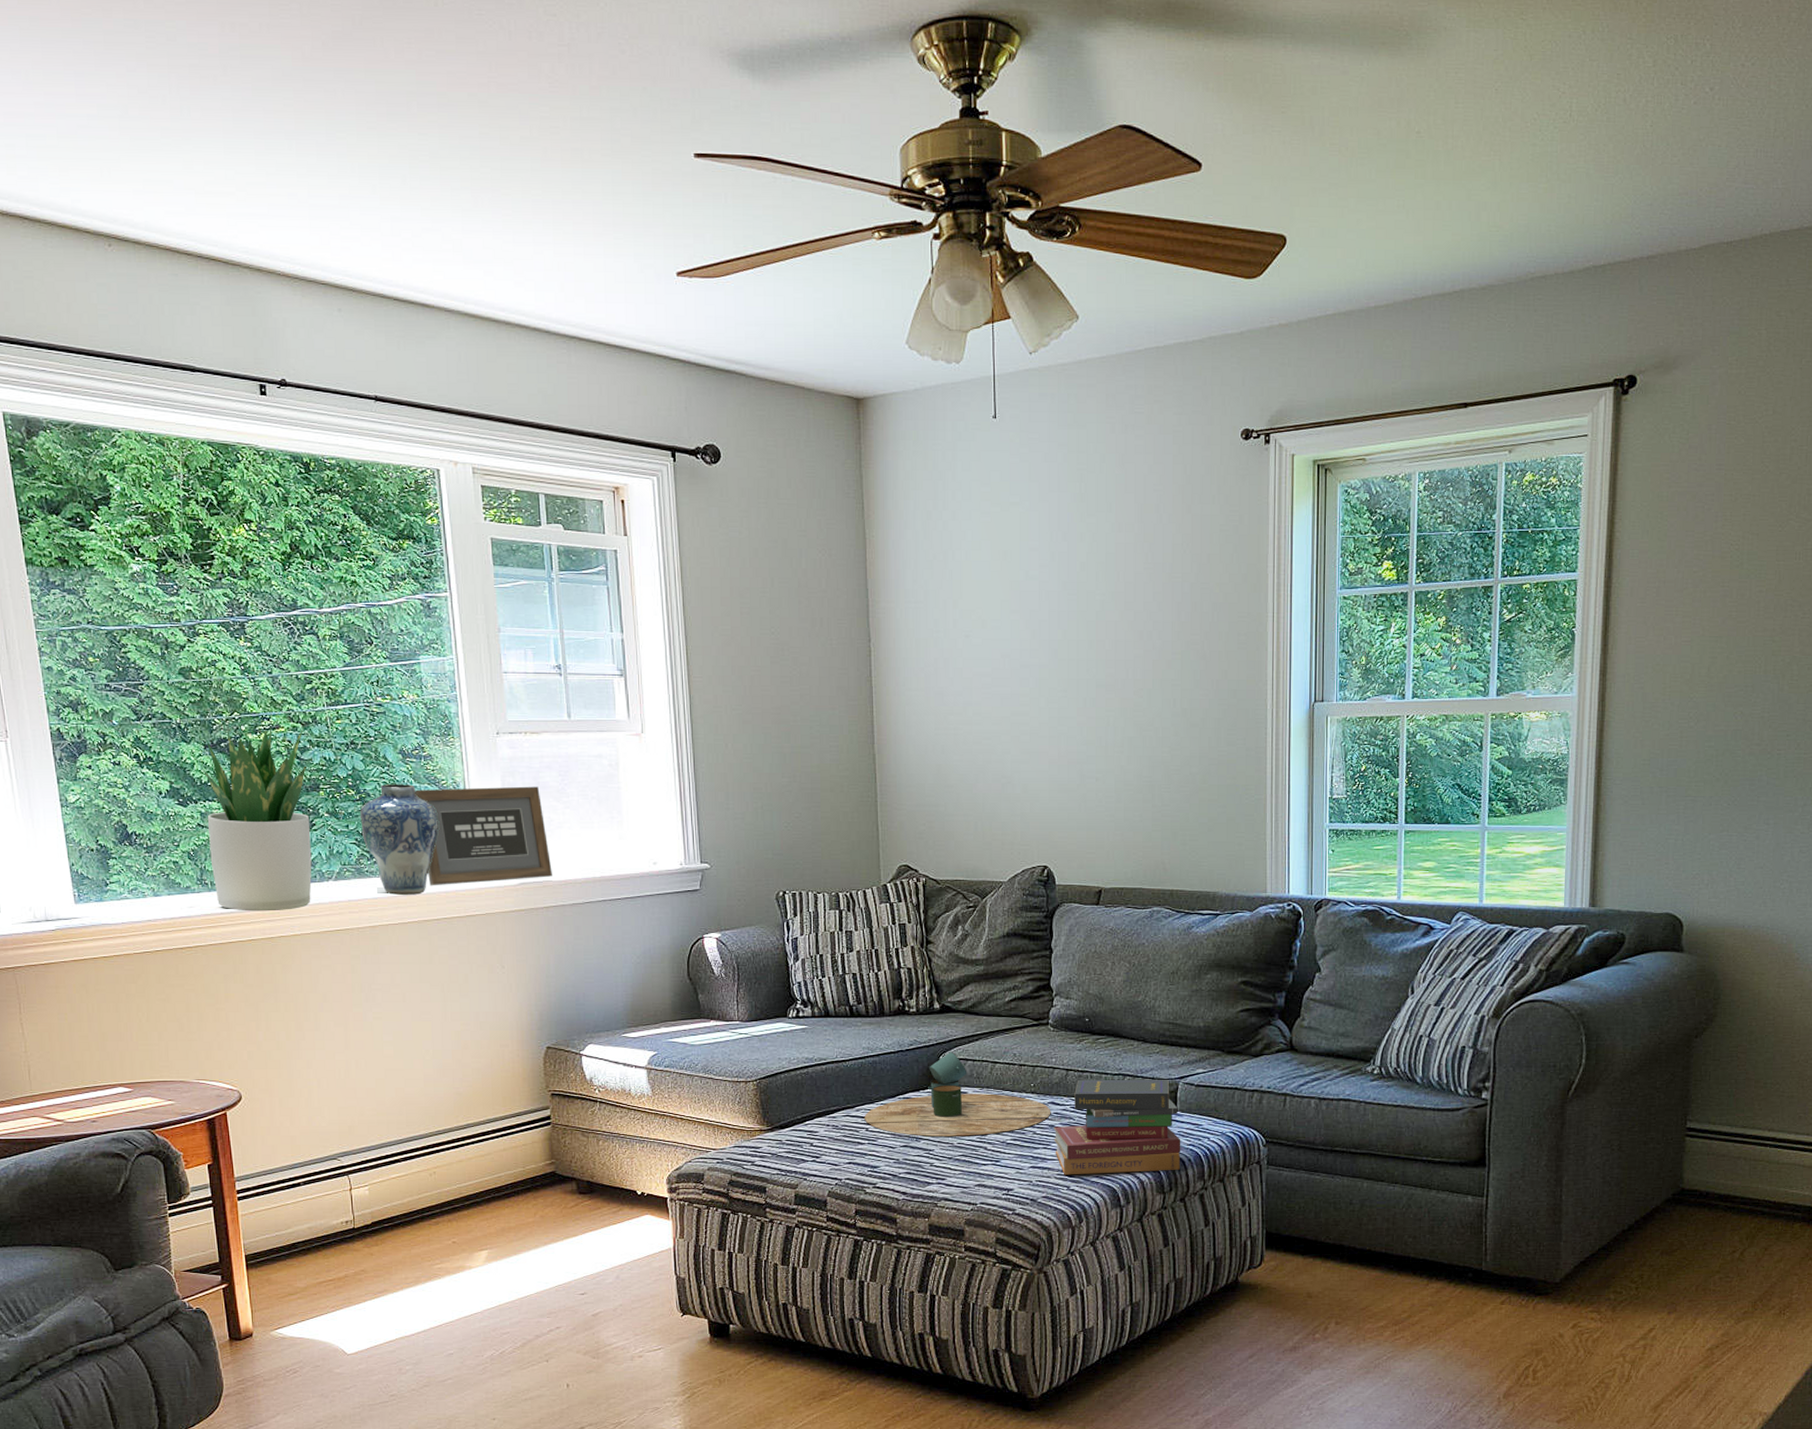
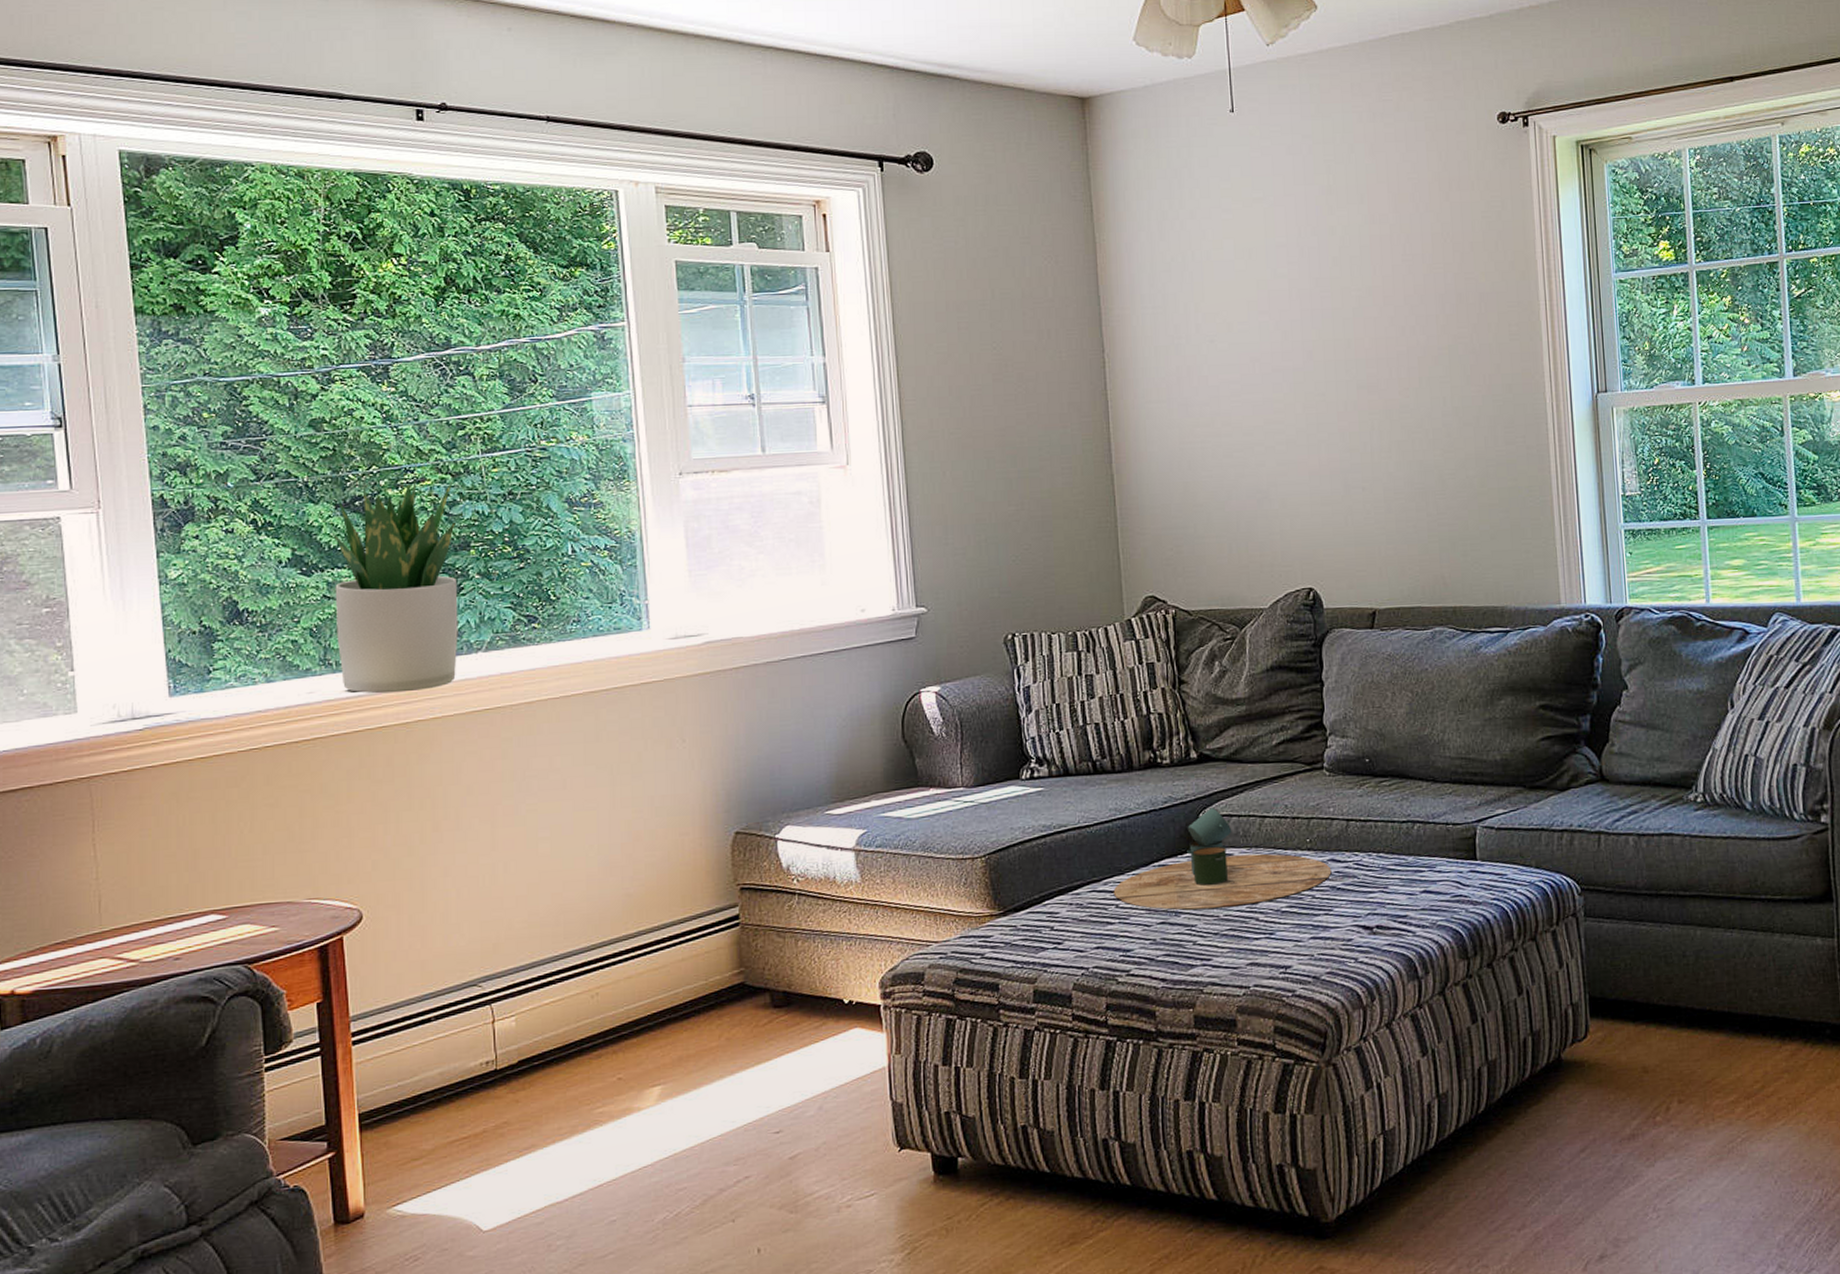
vase: present [360,784,439,896] -> none [518,536,610,665]
picture frame: present [415,786,552,886] -> none [583,530,743,652]
books: present [1054,1079,1181,1175] -> none [1335,823,1485,945]

